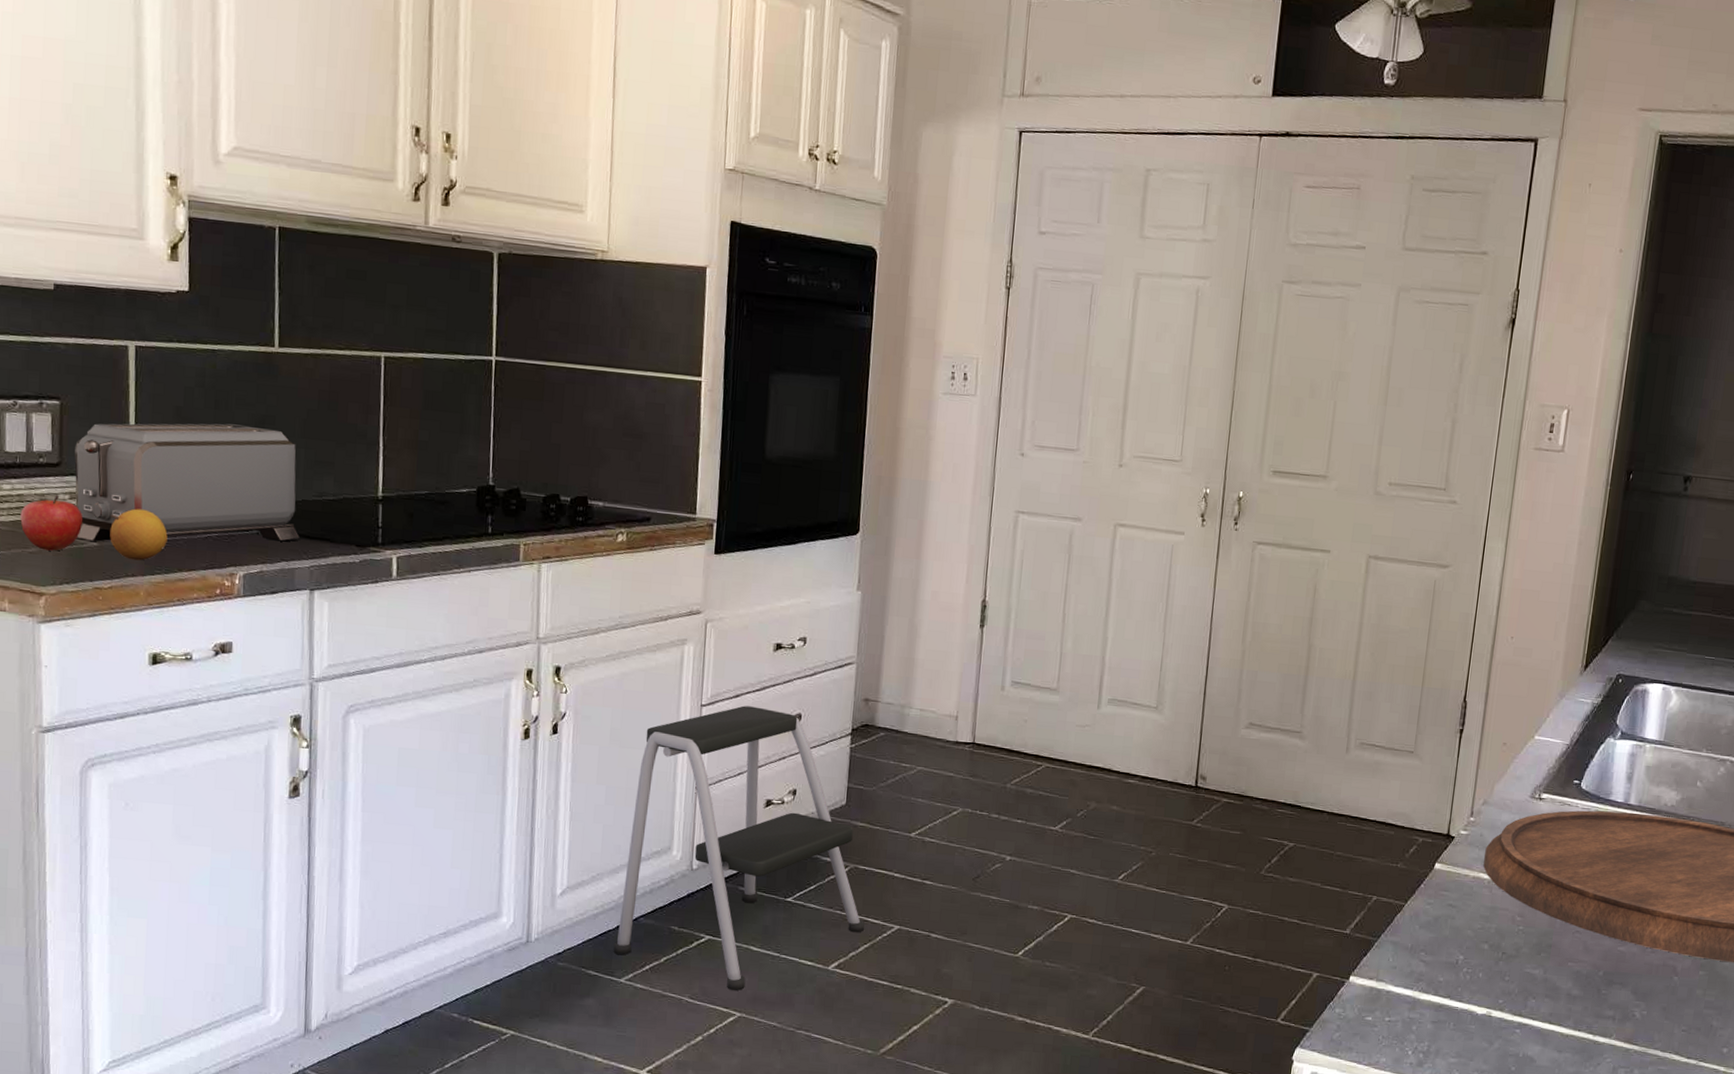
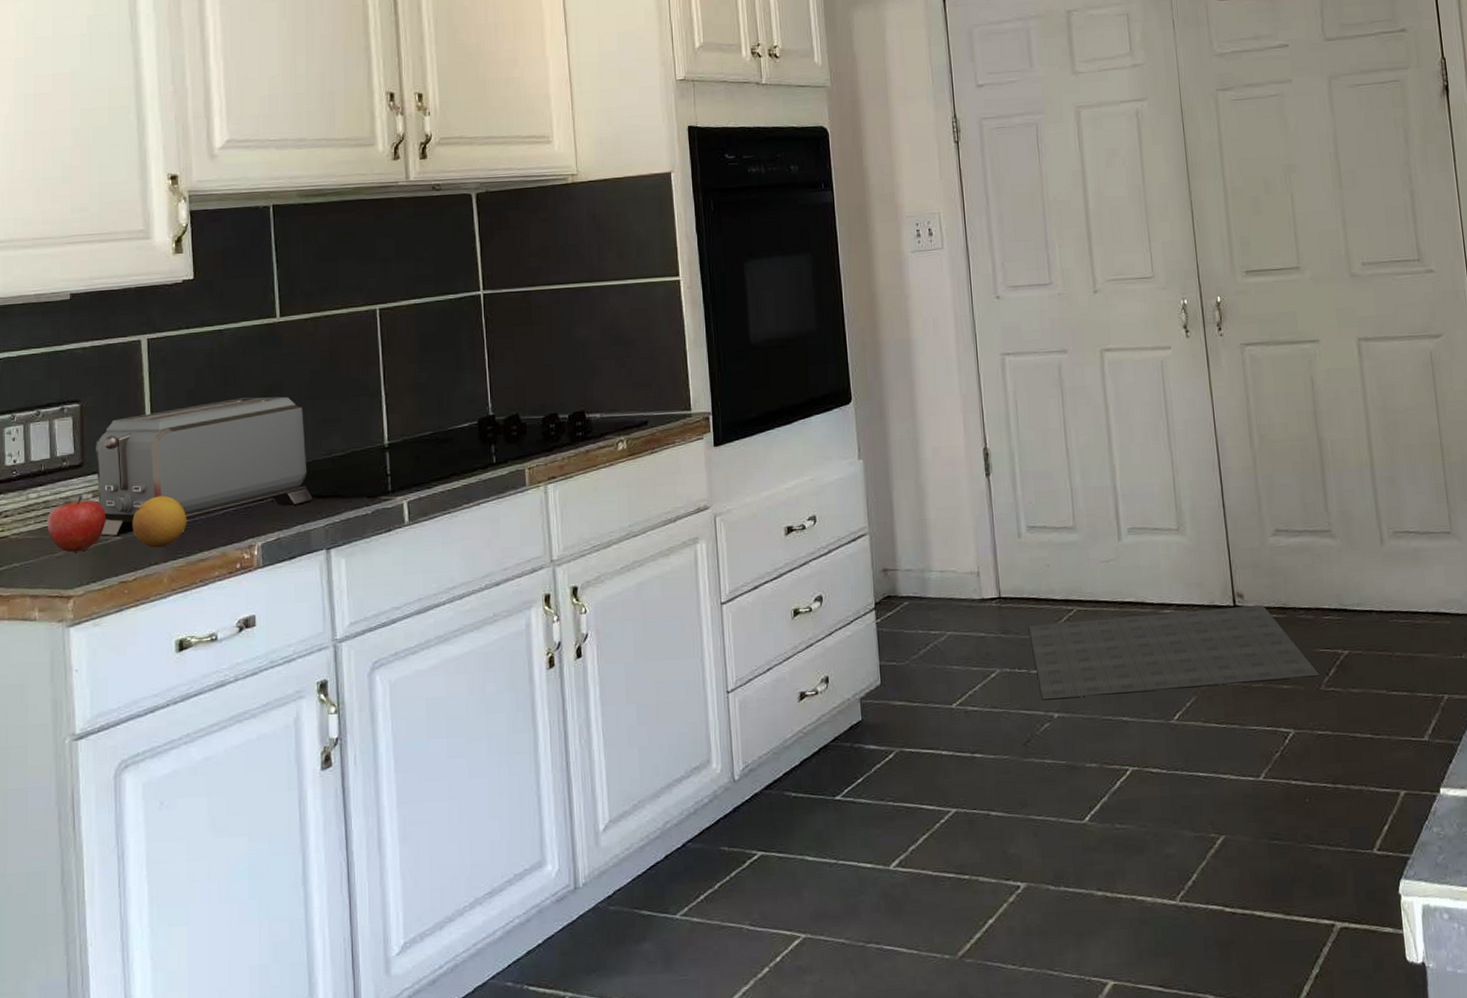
step stool: present [613,705,865,991] -> none [664,595,920,909]
doormat: none [996,773,1263,862] -> present [1028,605,1320,700]

